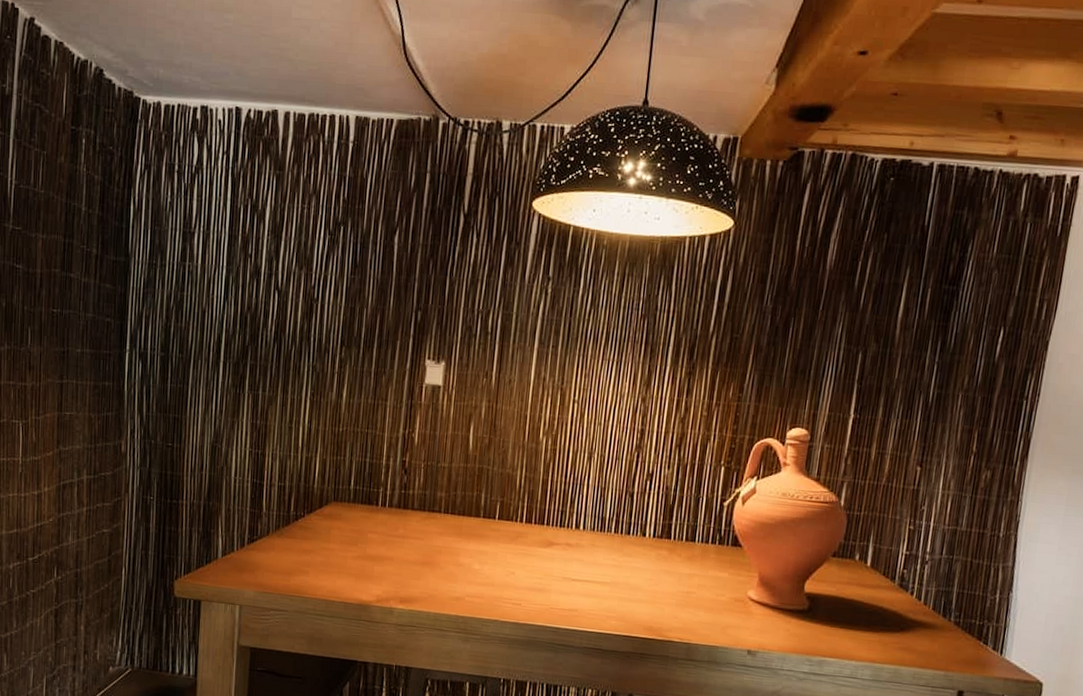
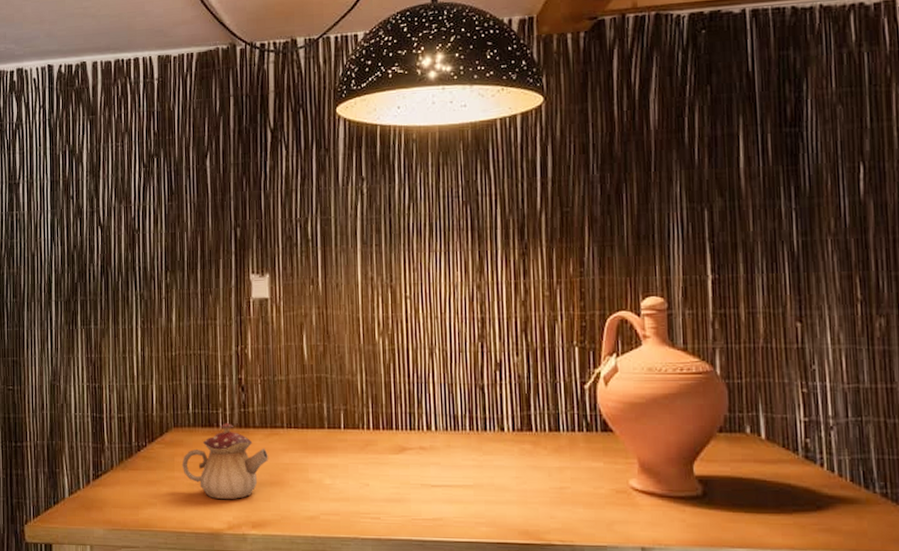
teapot: none [337,501,423,575] -> present [181,422,268,499]

